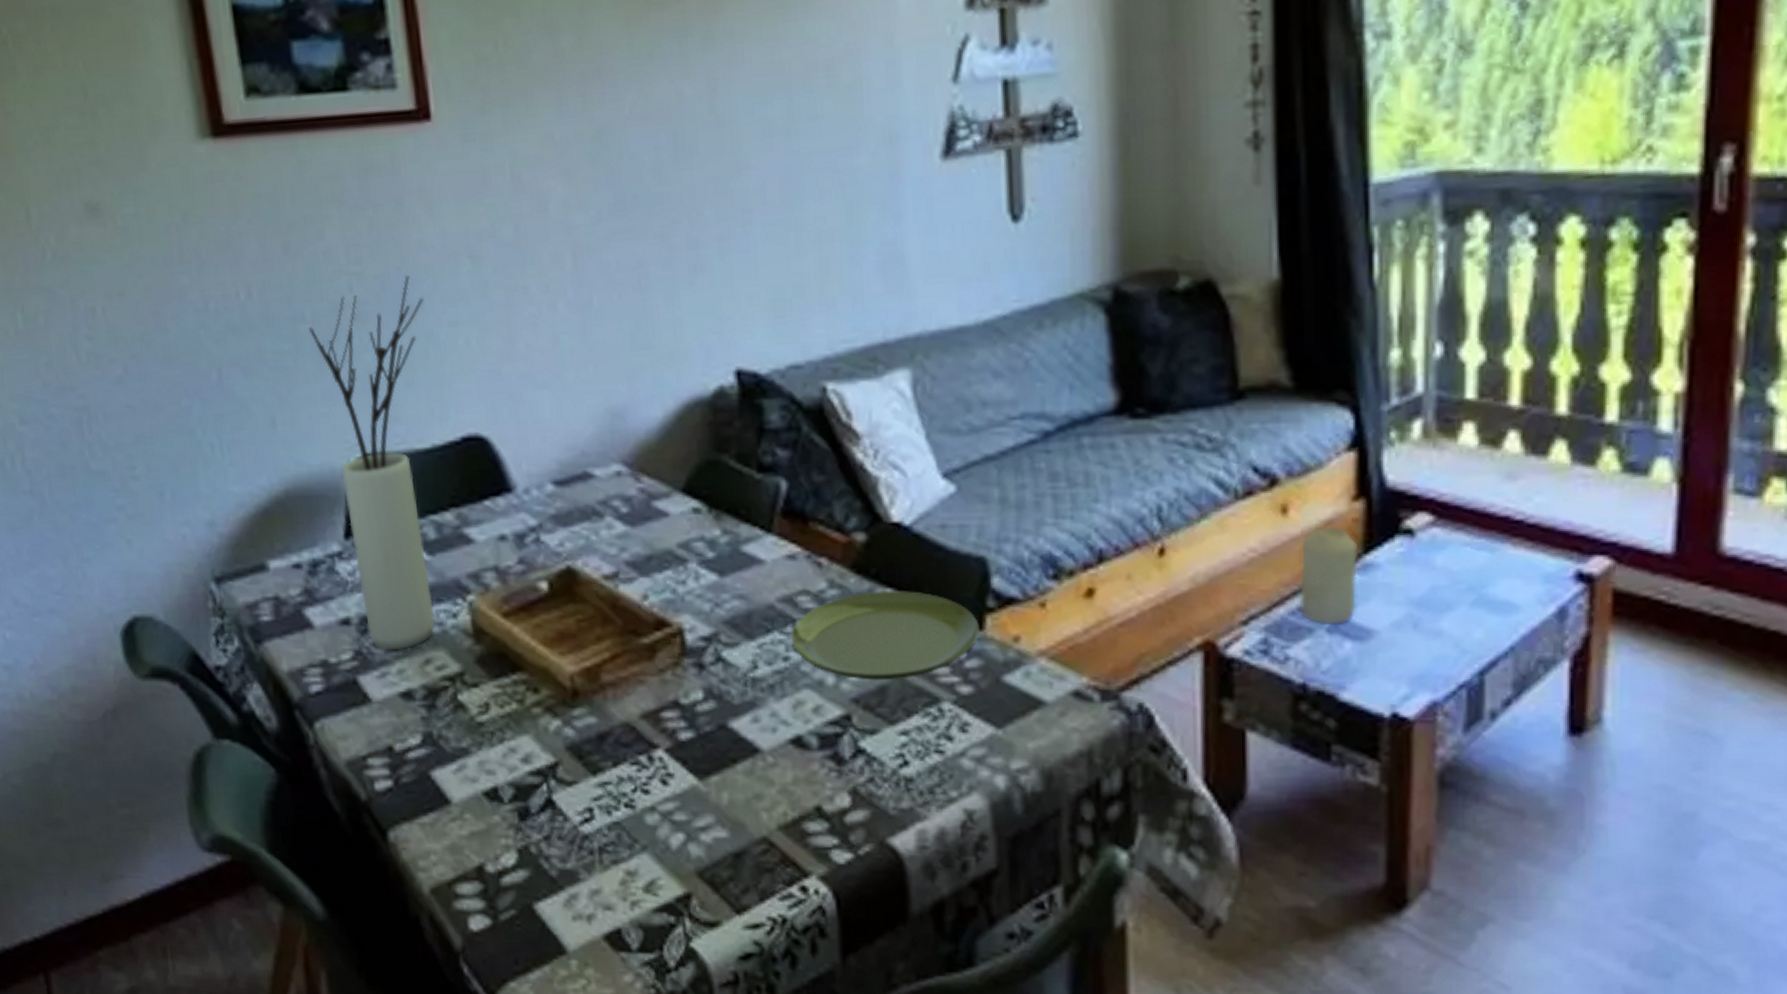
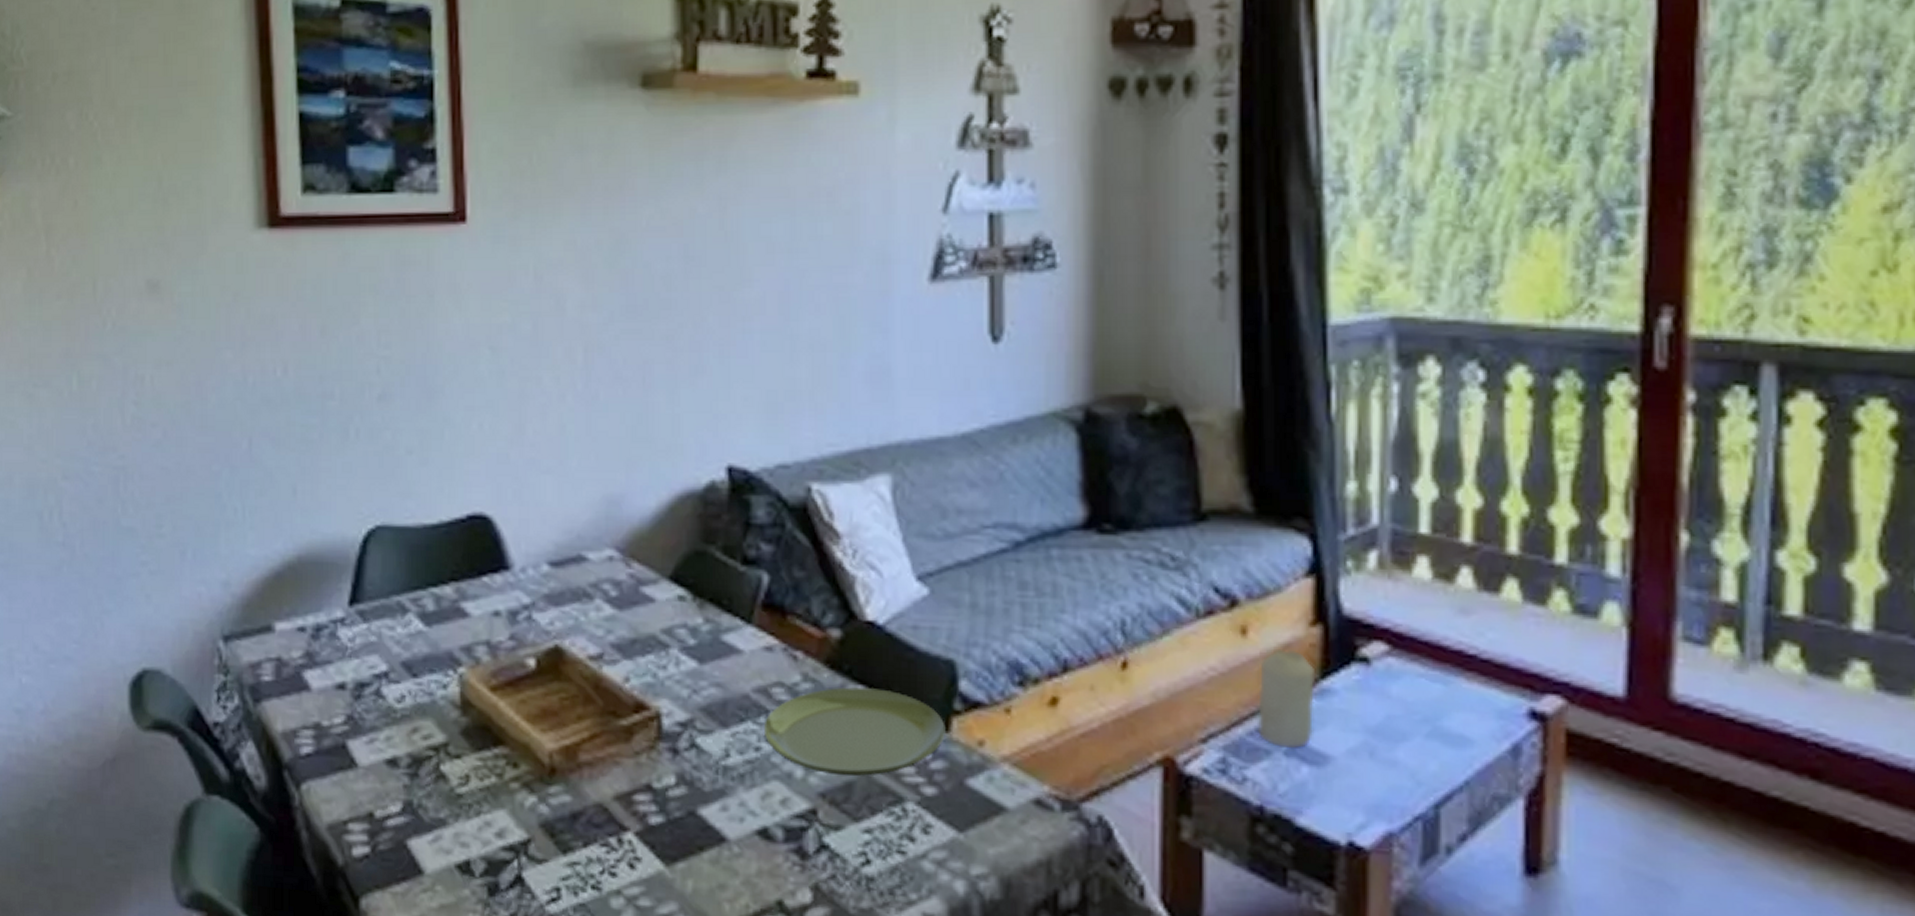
vase: present [308,275,436,651] -> none [336,361,444,718]

